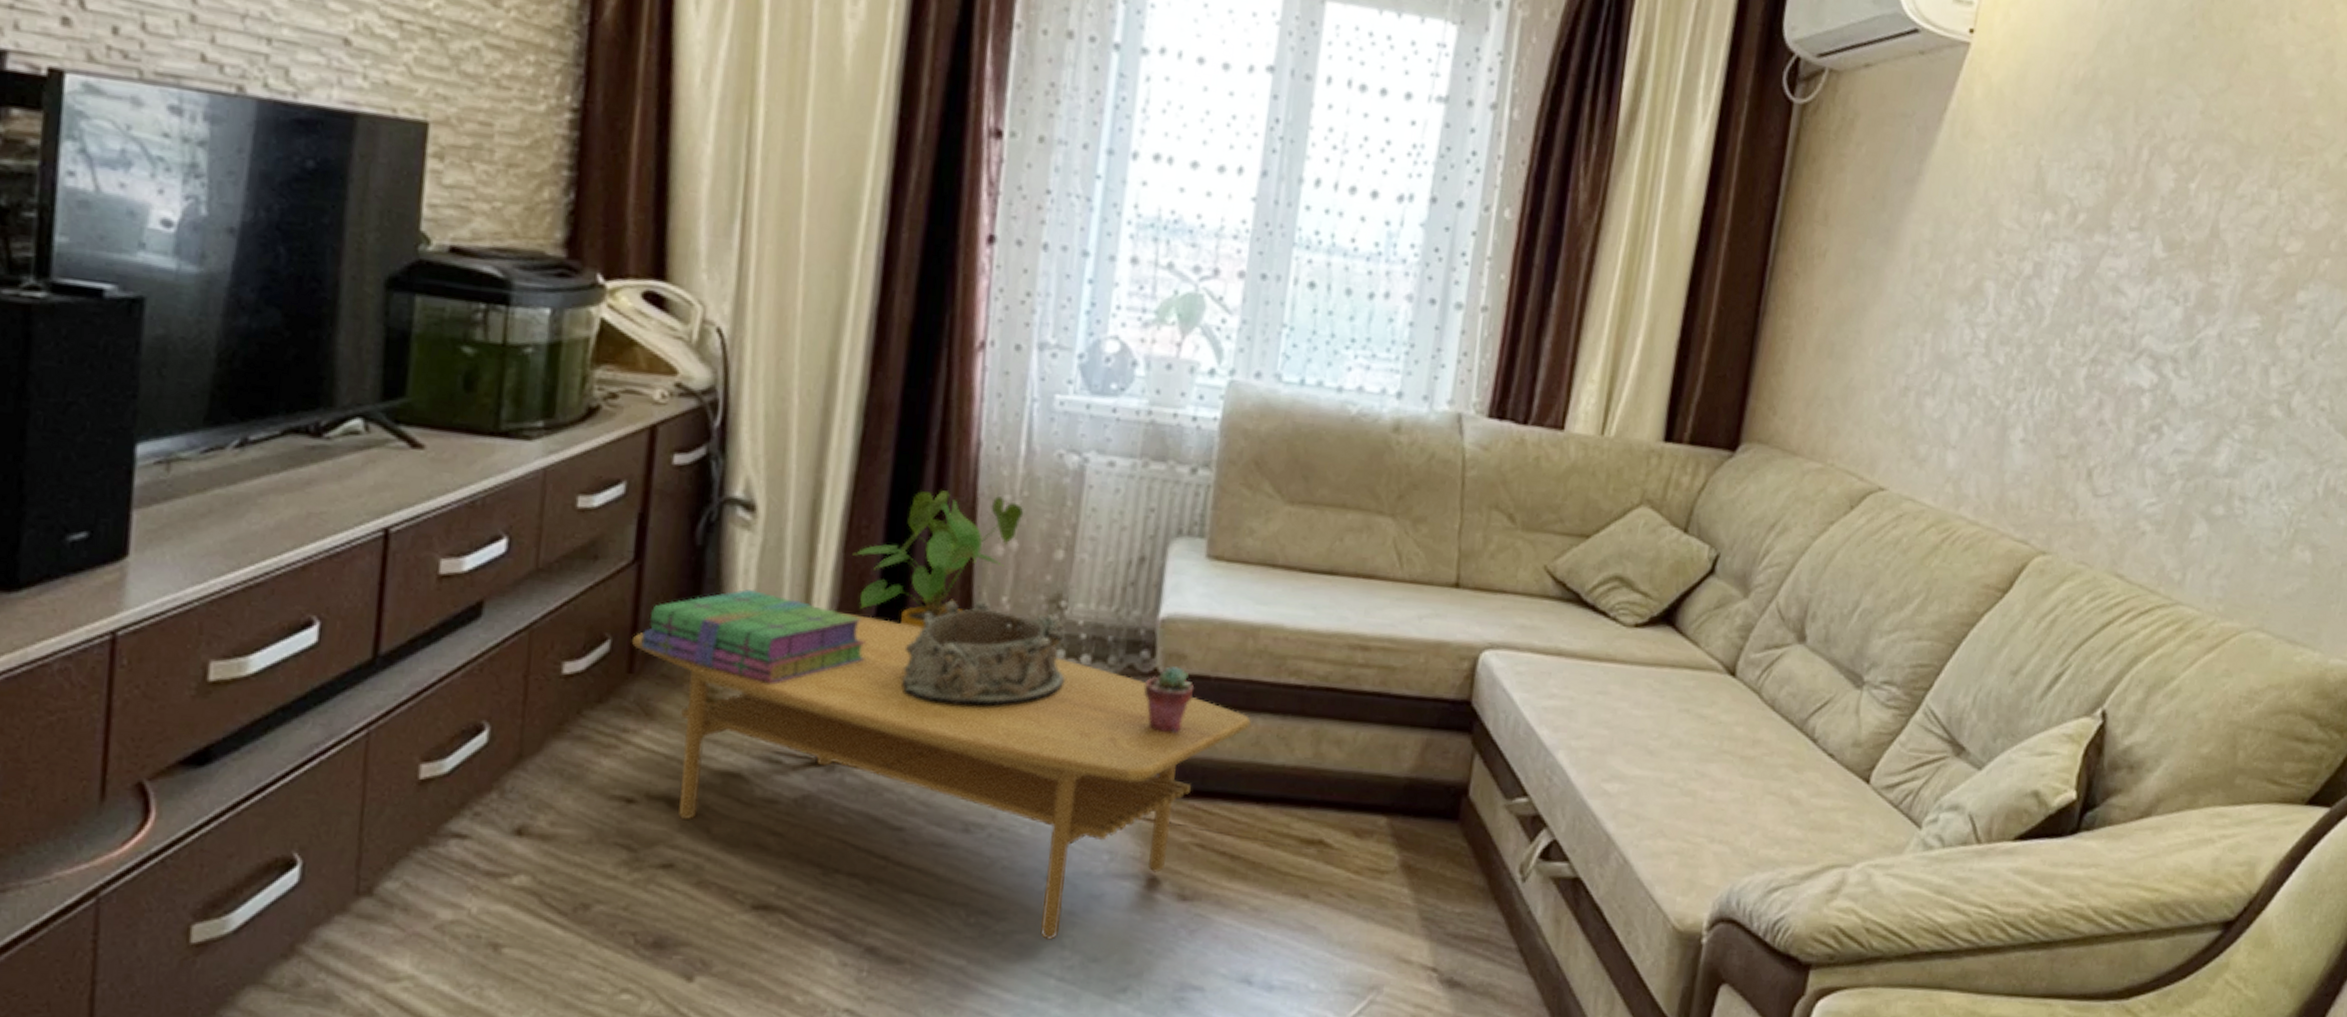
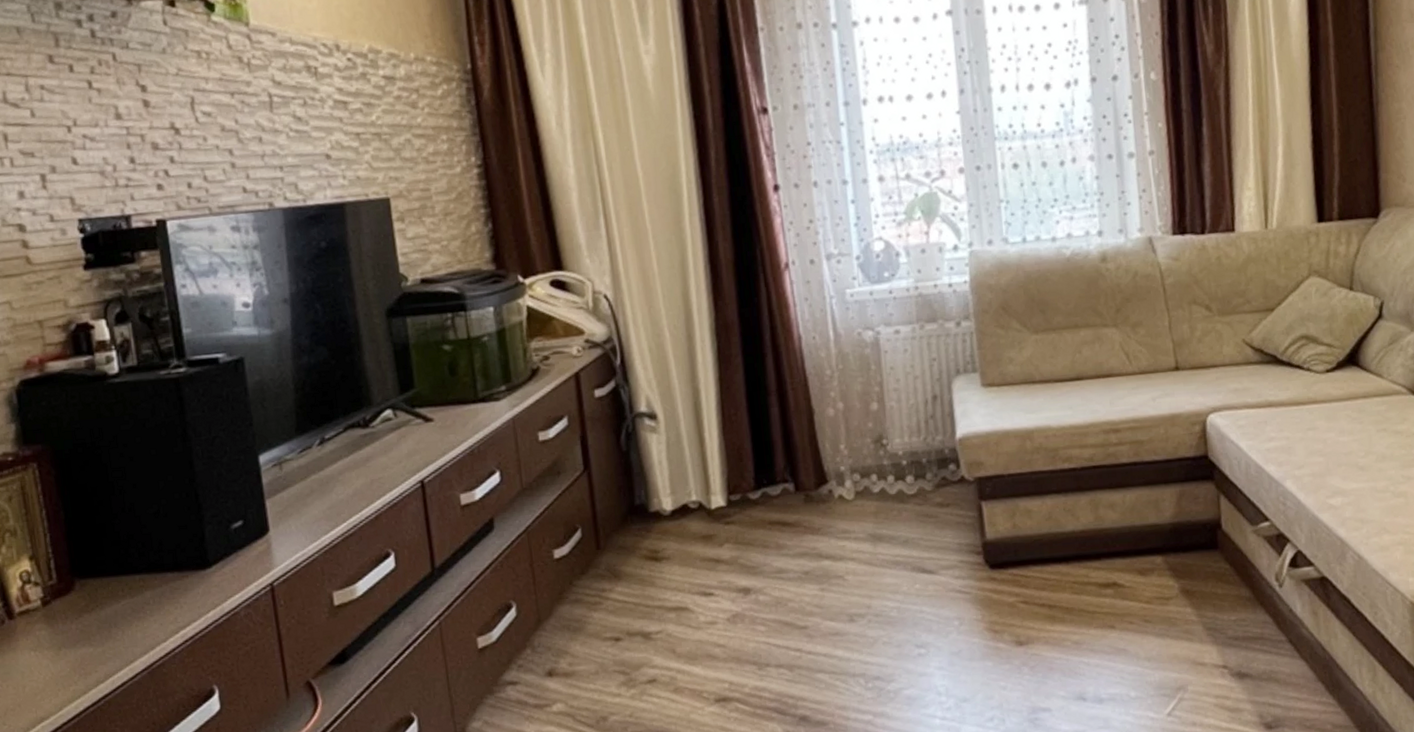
coffee table: present [631,611,1251,940] -> none [594,477,1042,691]
stack of books: present [641,589,866,685] -> none [600,475,754,540]
house plant: present [852,490,1024,629] -> none [729,372,843,480]
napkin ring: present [902,600,1064,708] -> none [780,451,898,532]
potted succulent: present [1144,666,1195,733] -> none [957,472,994,523]

